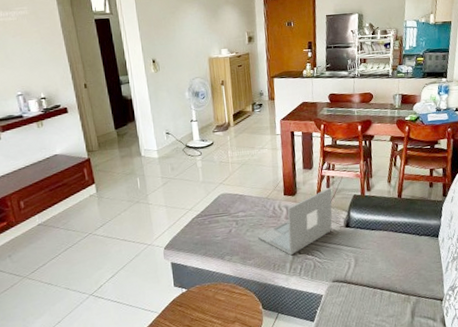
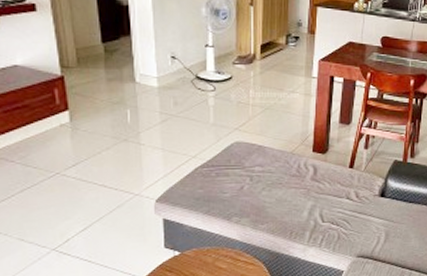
laptop: present [258,187,332,256] -> none [275,148,370,223]

